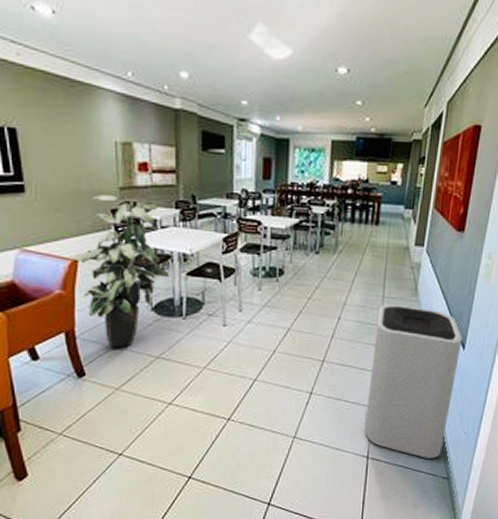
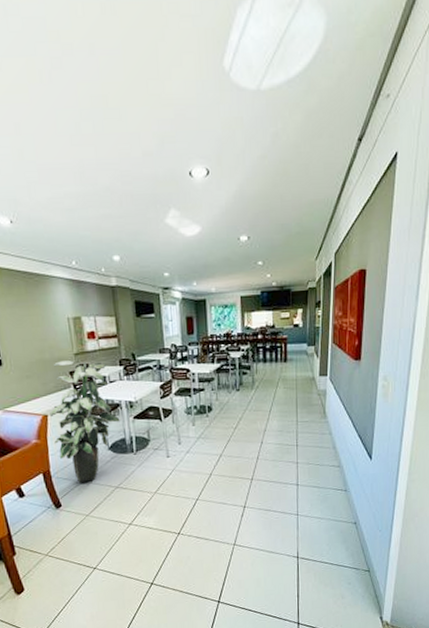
trash can: present [364,305,463,458] -> none [292,426,369,555]

